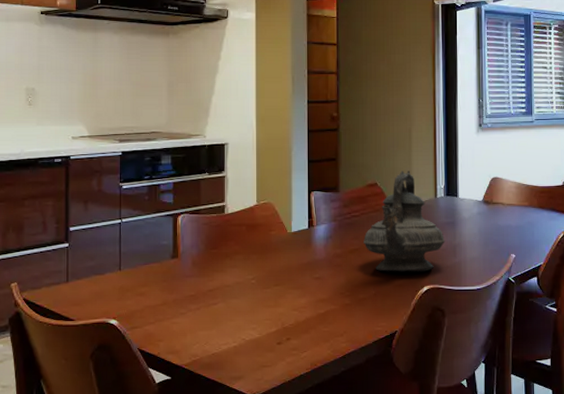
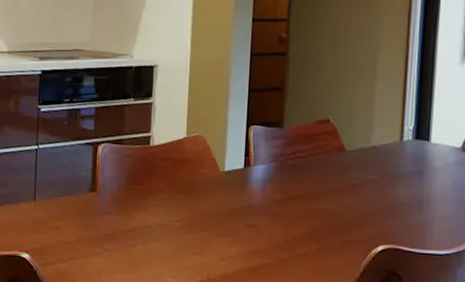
teapot: present [362,171,446,272] -> none [307,106,410,228]

